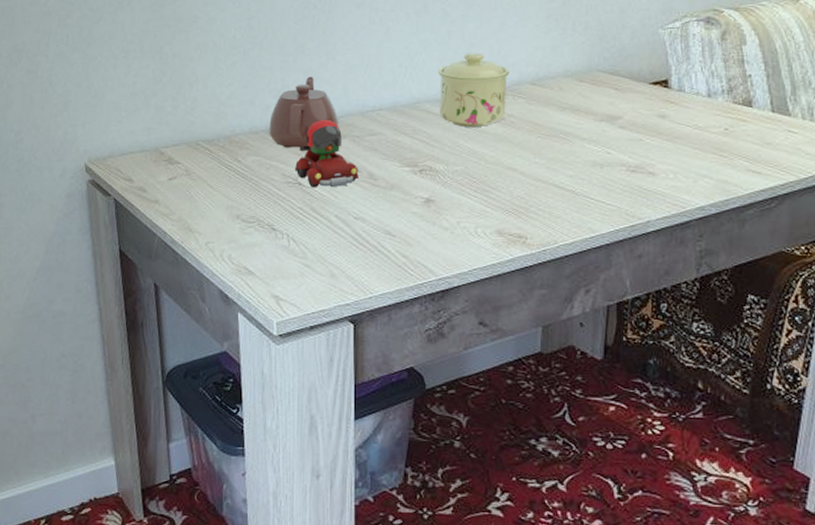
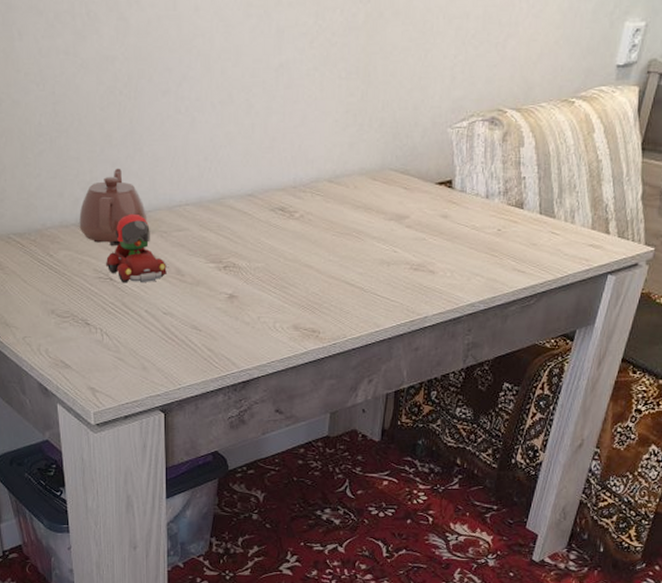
sugar bowl: present [437,53,510,128] -> none [241,148,310,225]

